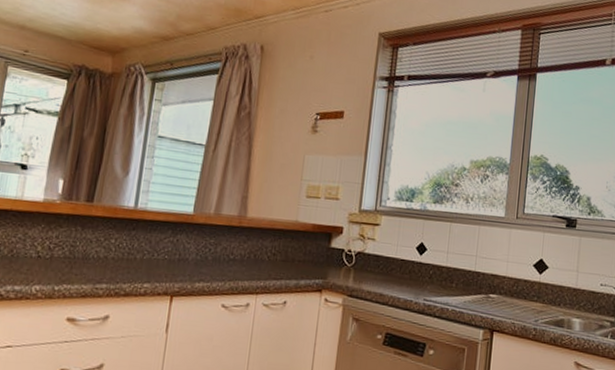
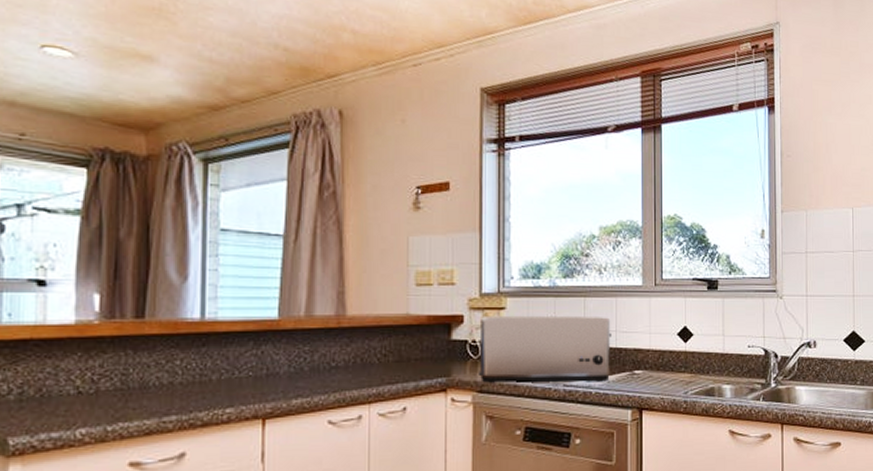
toaster: none [350,229,473,301] -> present [479,315,611,384]

